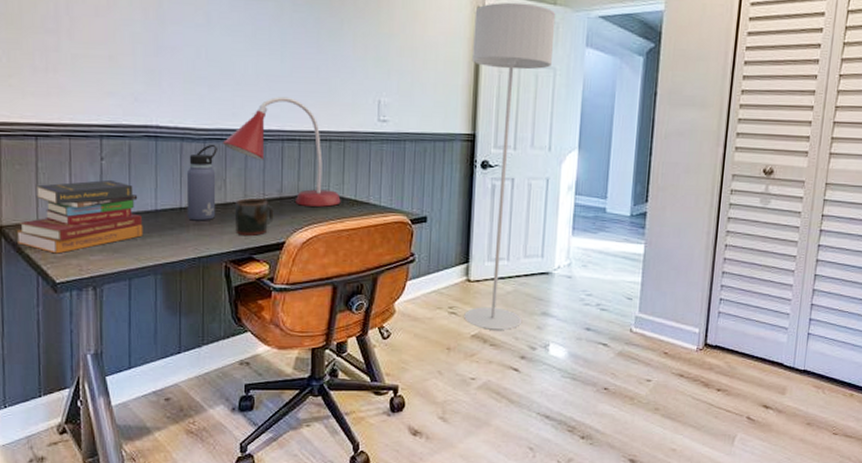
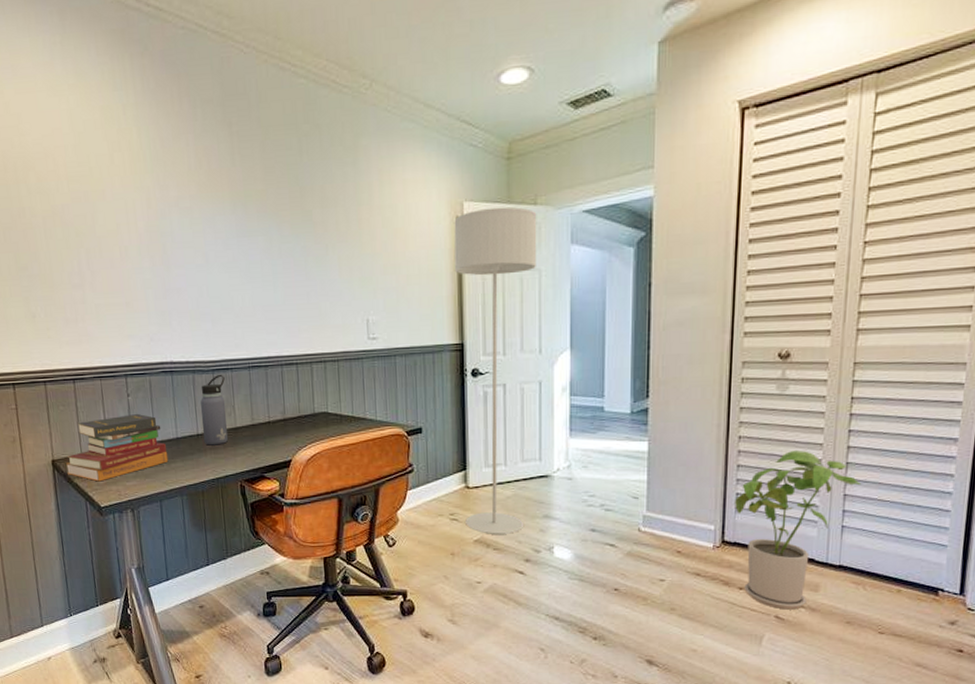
desk lamp: present [222,96,341,208] -> none [228,324,339,426]
mug: present [234,198,274,236] -> none [244,421,280,456]
house plant: none [718,261,826,411] -> present [735,451,862,610]

